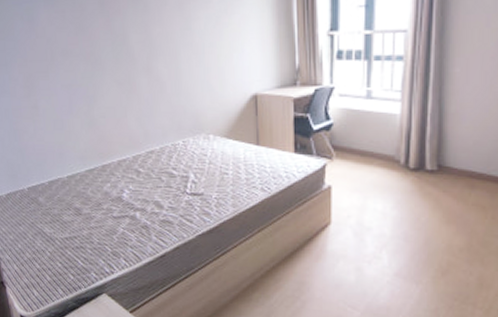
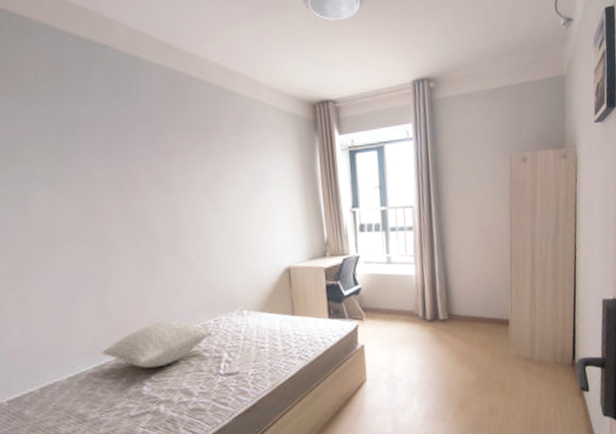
pillow: none [91,137,182,179] -> present [101,320,213,369]

